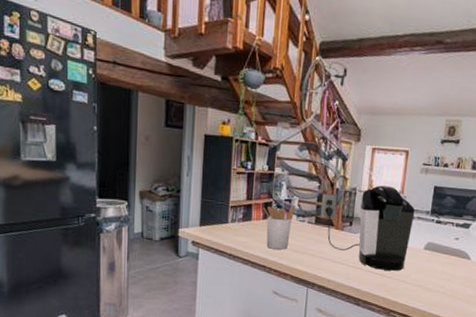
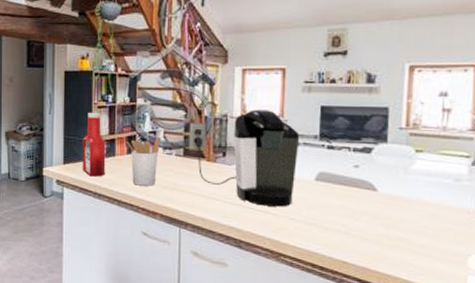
ketchup bottle: none [218,177,243,240] -> present [82,112,106,177]

